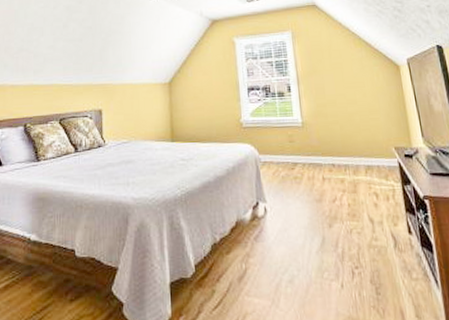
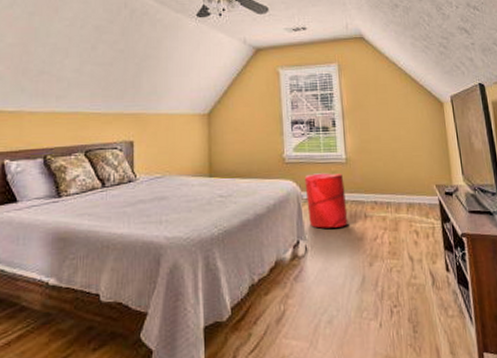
laundry hamper: none [262,136,306,190] -> present [304,173,348,228]

